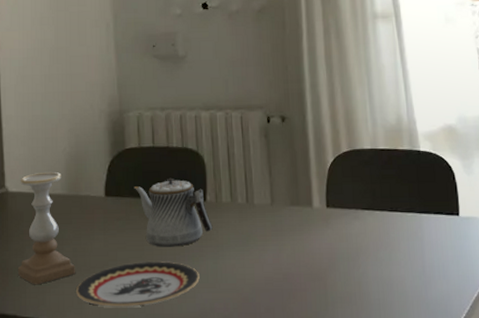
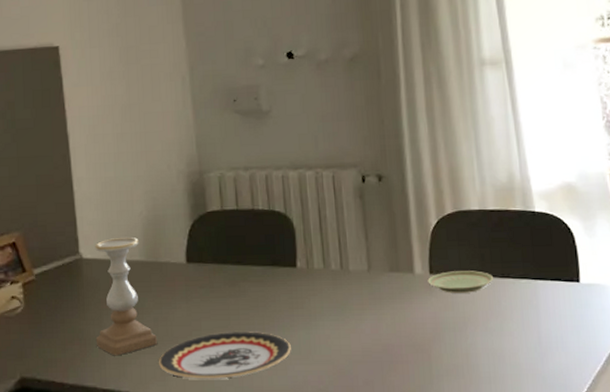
teapot: present [134,177,213,247] -> none [217,242,304,317]
plate: none [324,205,383,226] -> present [428,271,493,293]

